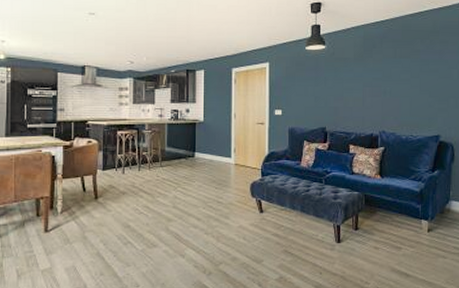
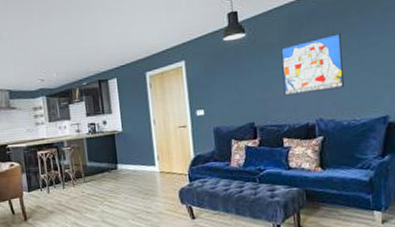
wall art: none [354,57,406,107] -> present [281,33,344,96]

